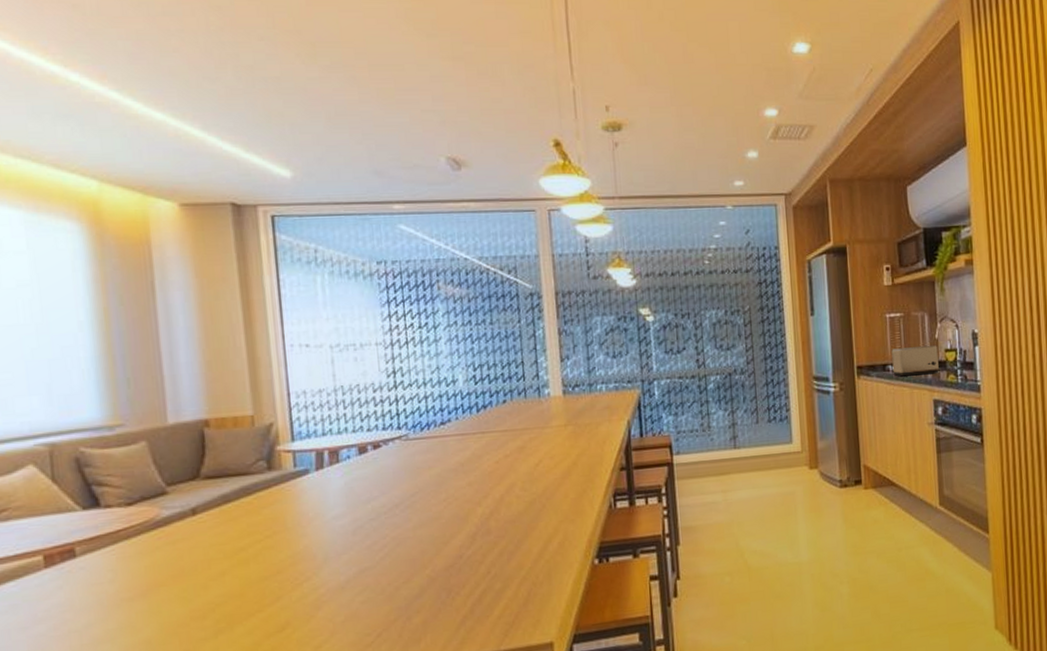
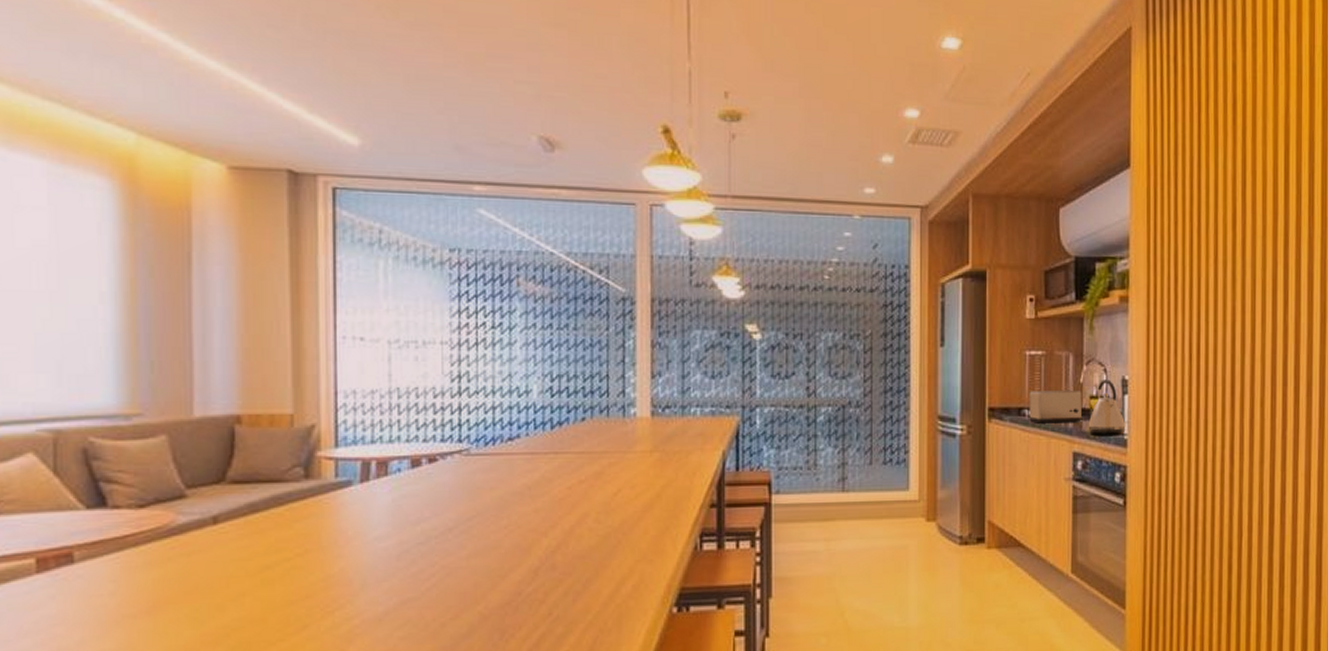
kettle: none [945,334,979,385] -> present [1088,380,1126,437]

